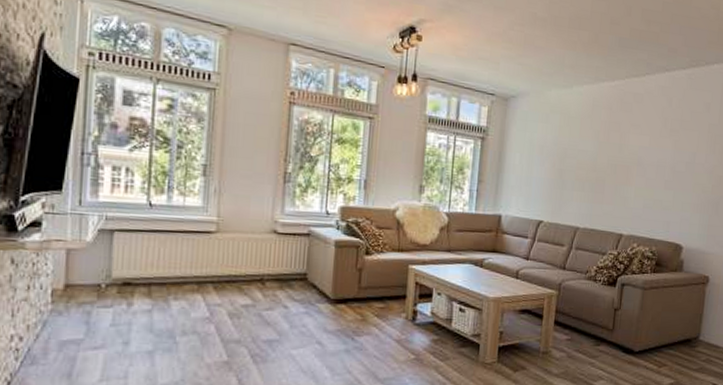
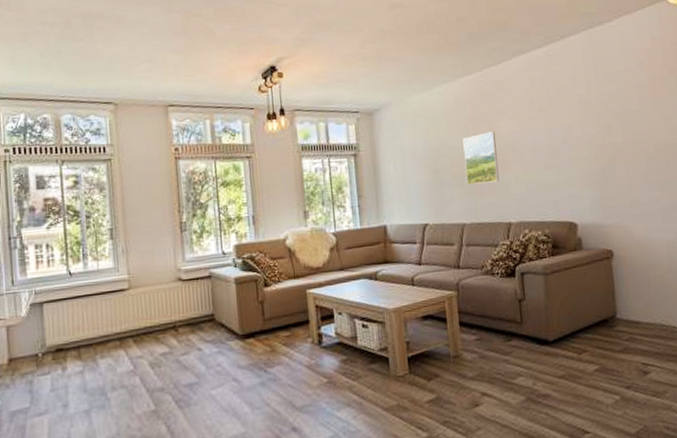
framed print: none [588,141,625,193] -> present [462,131,499,185]

